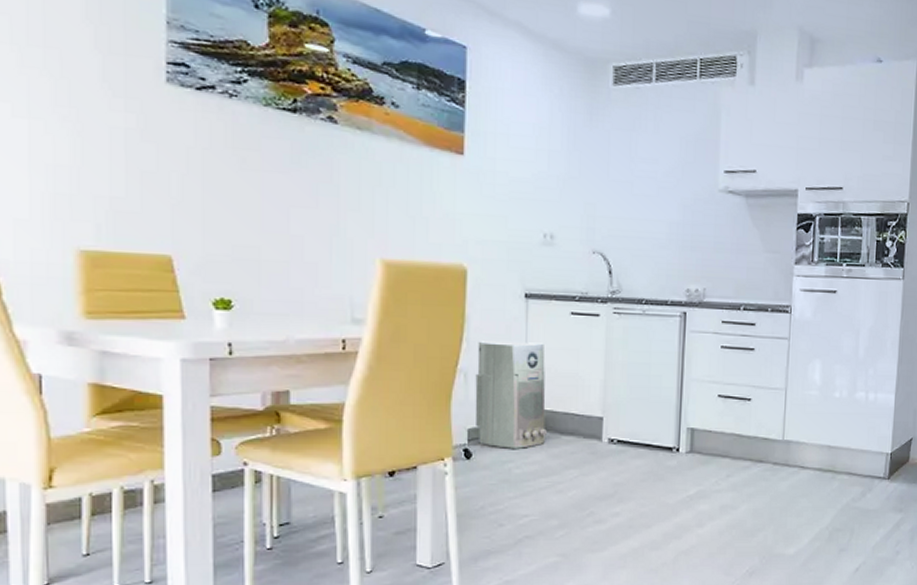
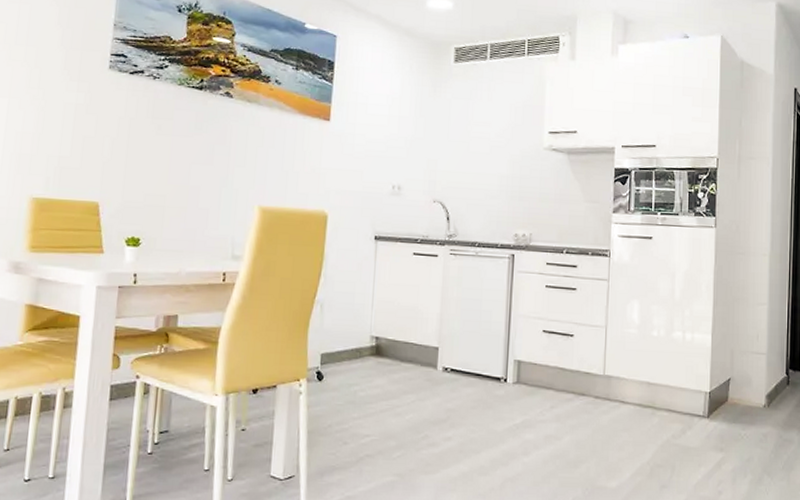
air purifier: present [475,341,547,449] -> none [328,276,390,373]

